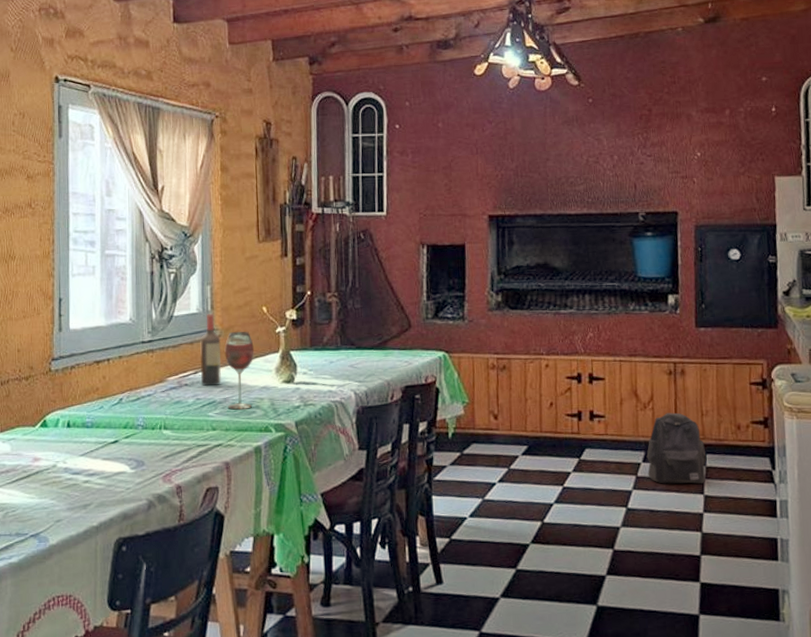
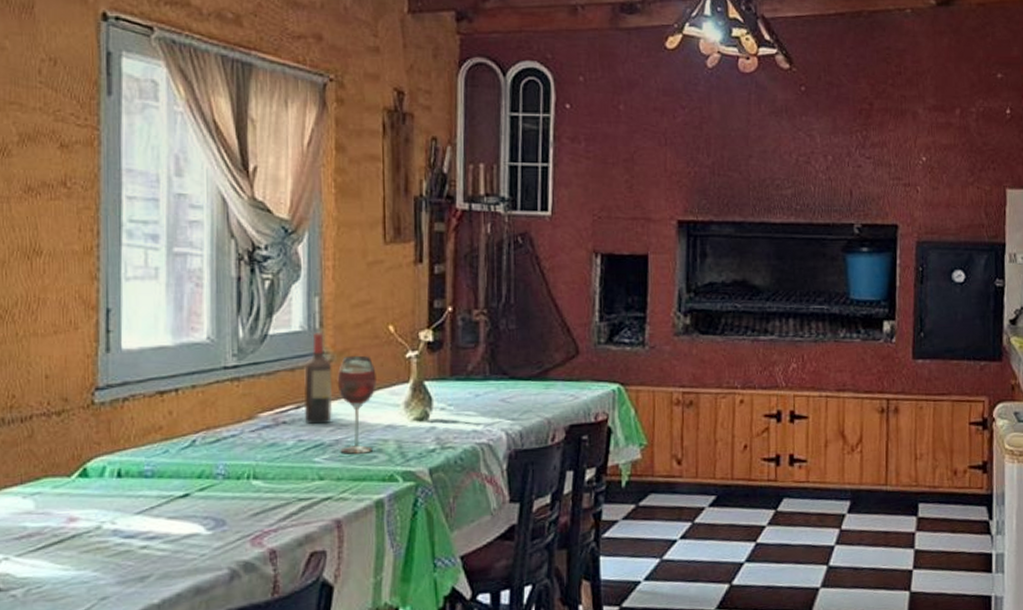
backpack: present [646,412,706,484] -> none [852,456,918,538]

